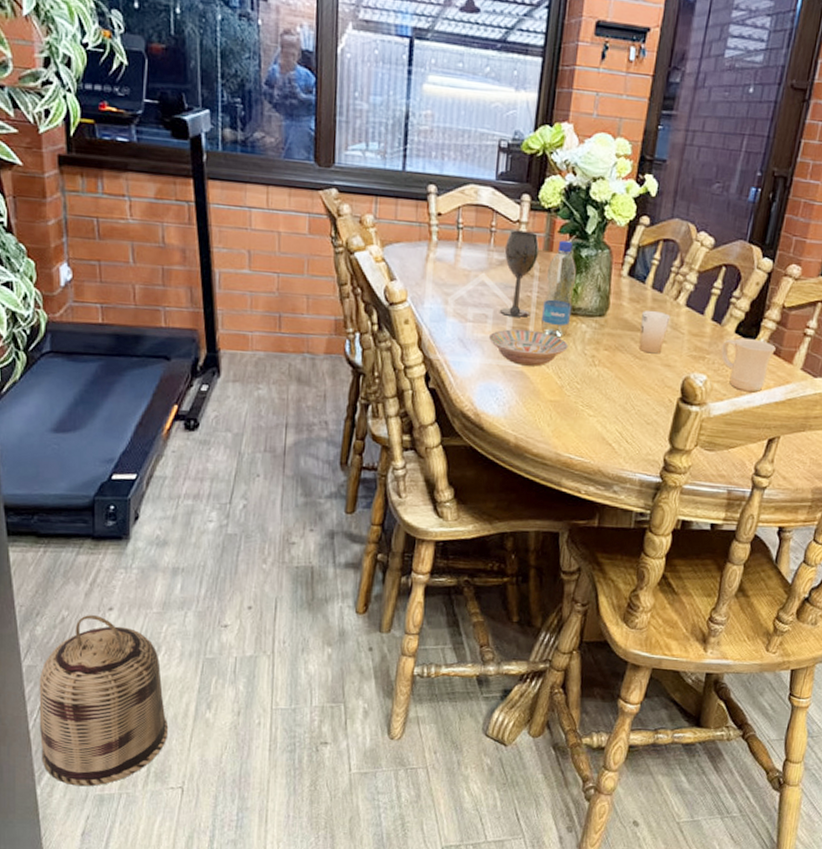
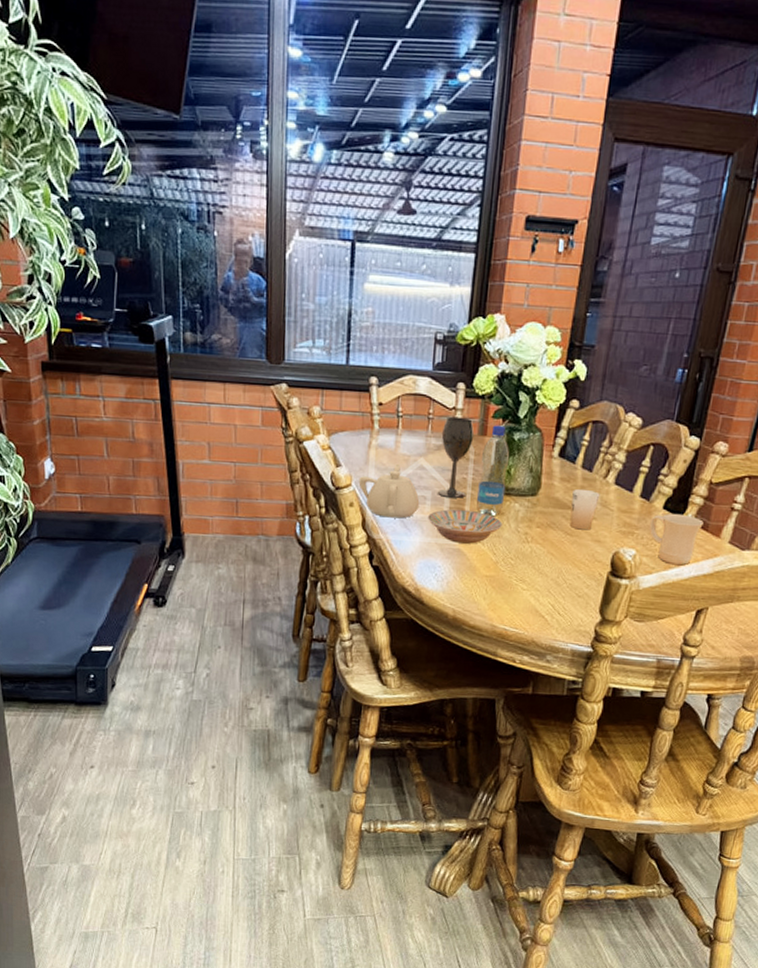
basket: present [39,615,169,787] -> none [32,772,144,925]
teapot: none [414,280,481,338] -> present [358,464,420,519]

